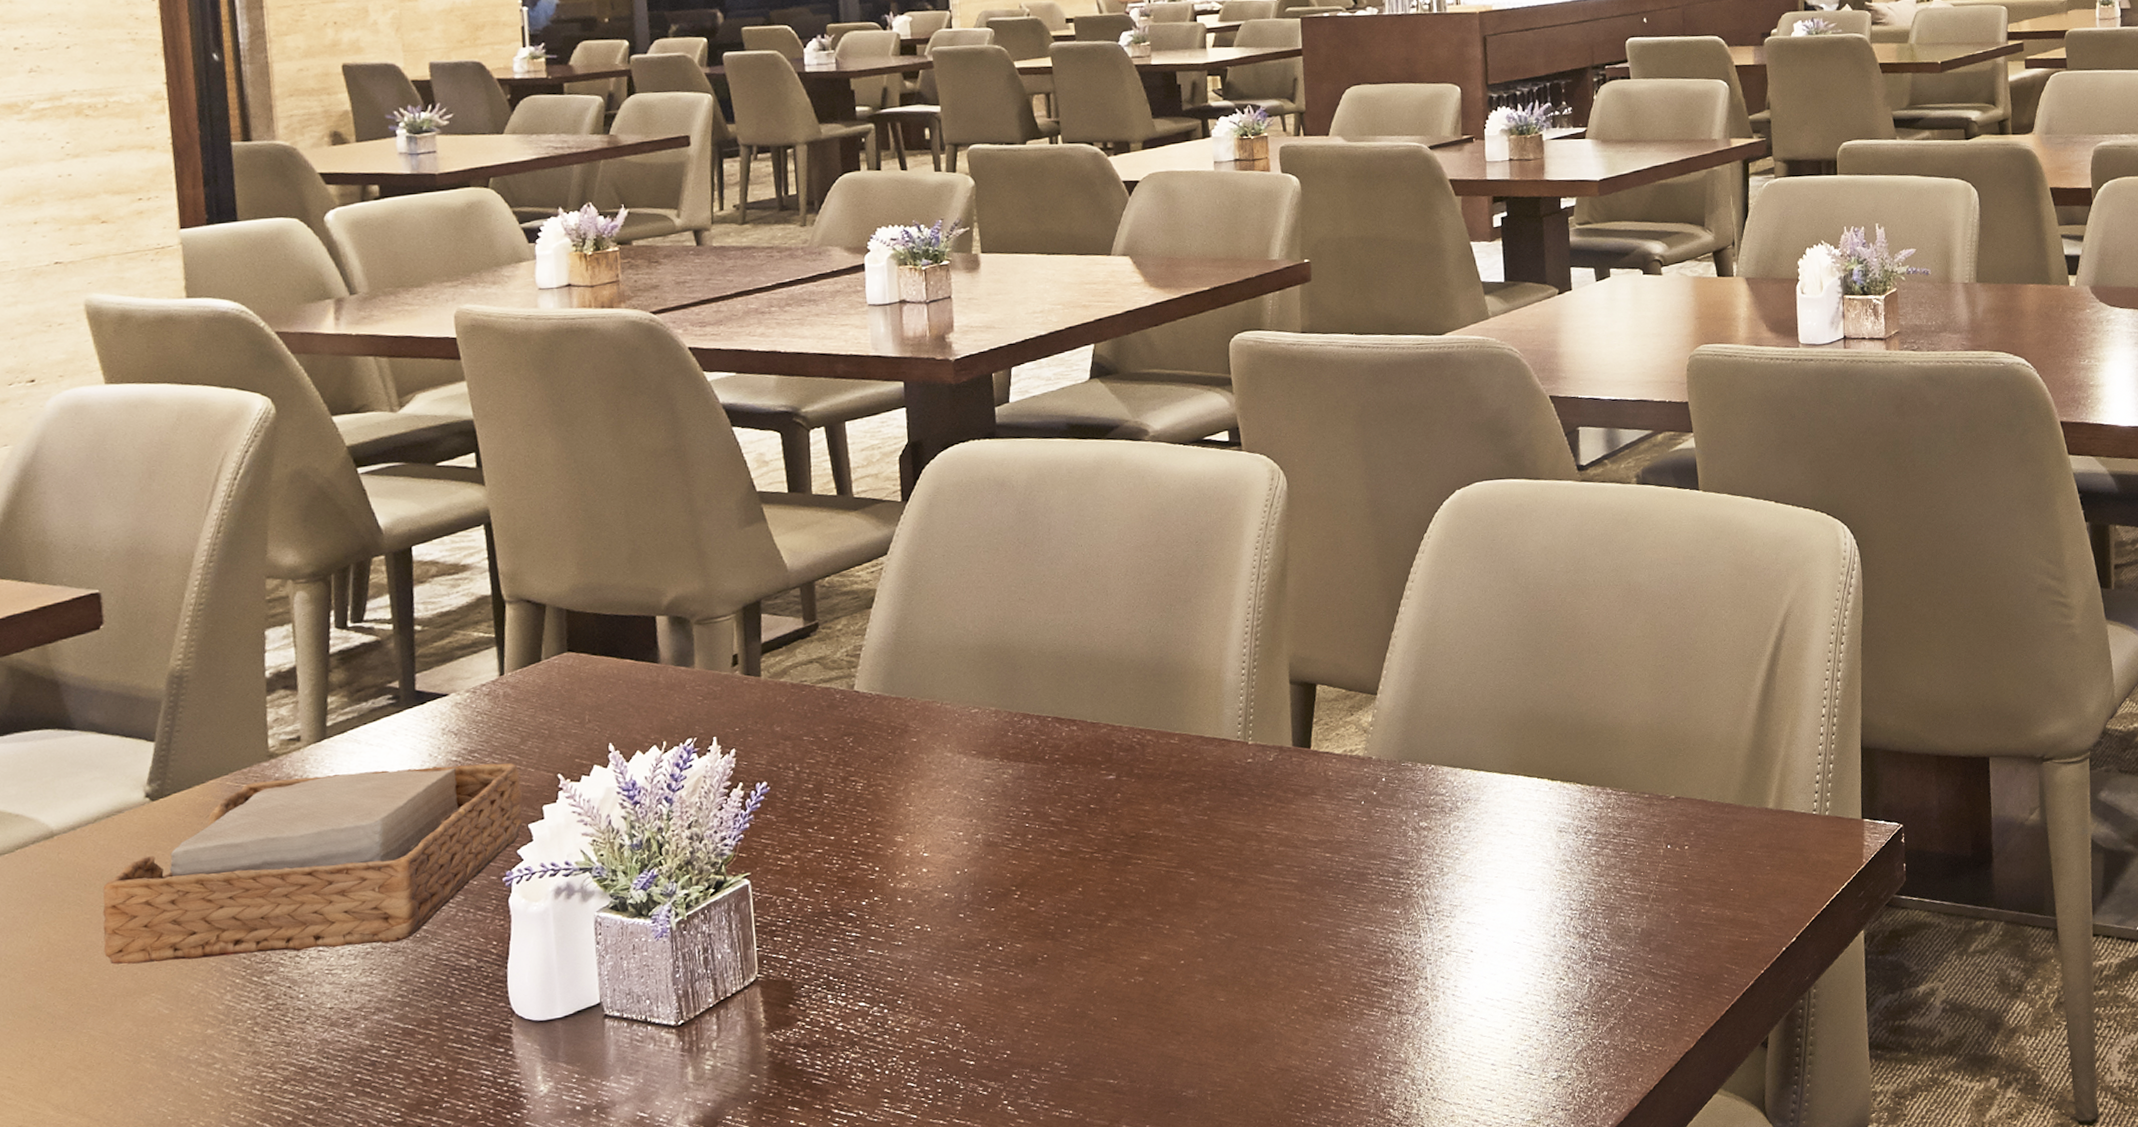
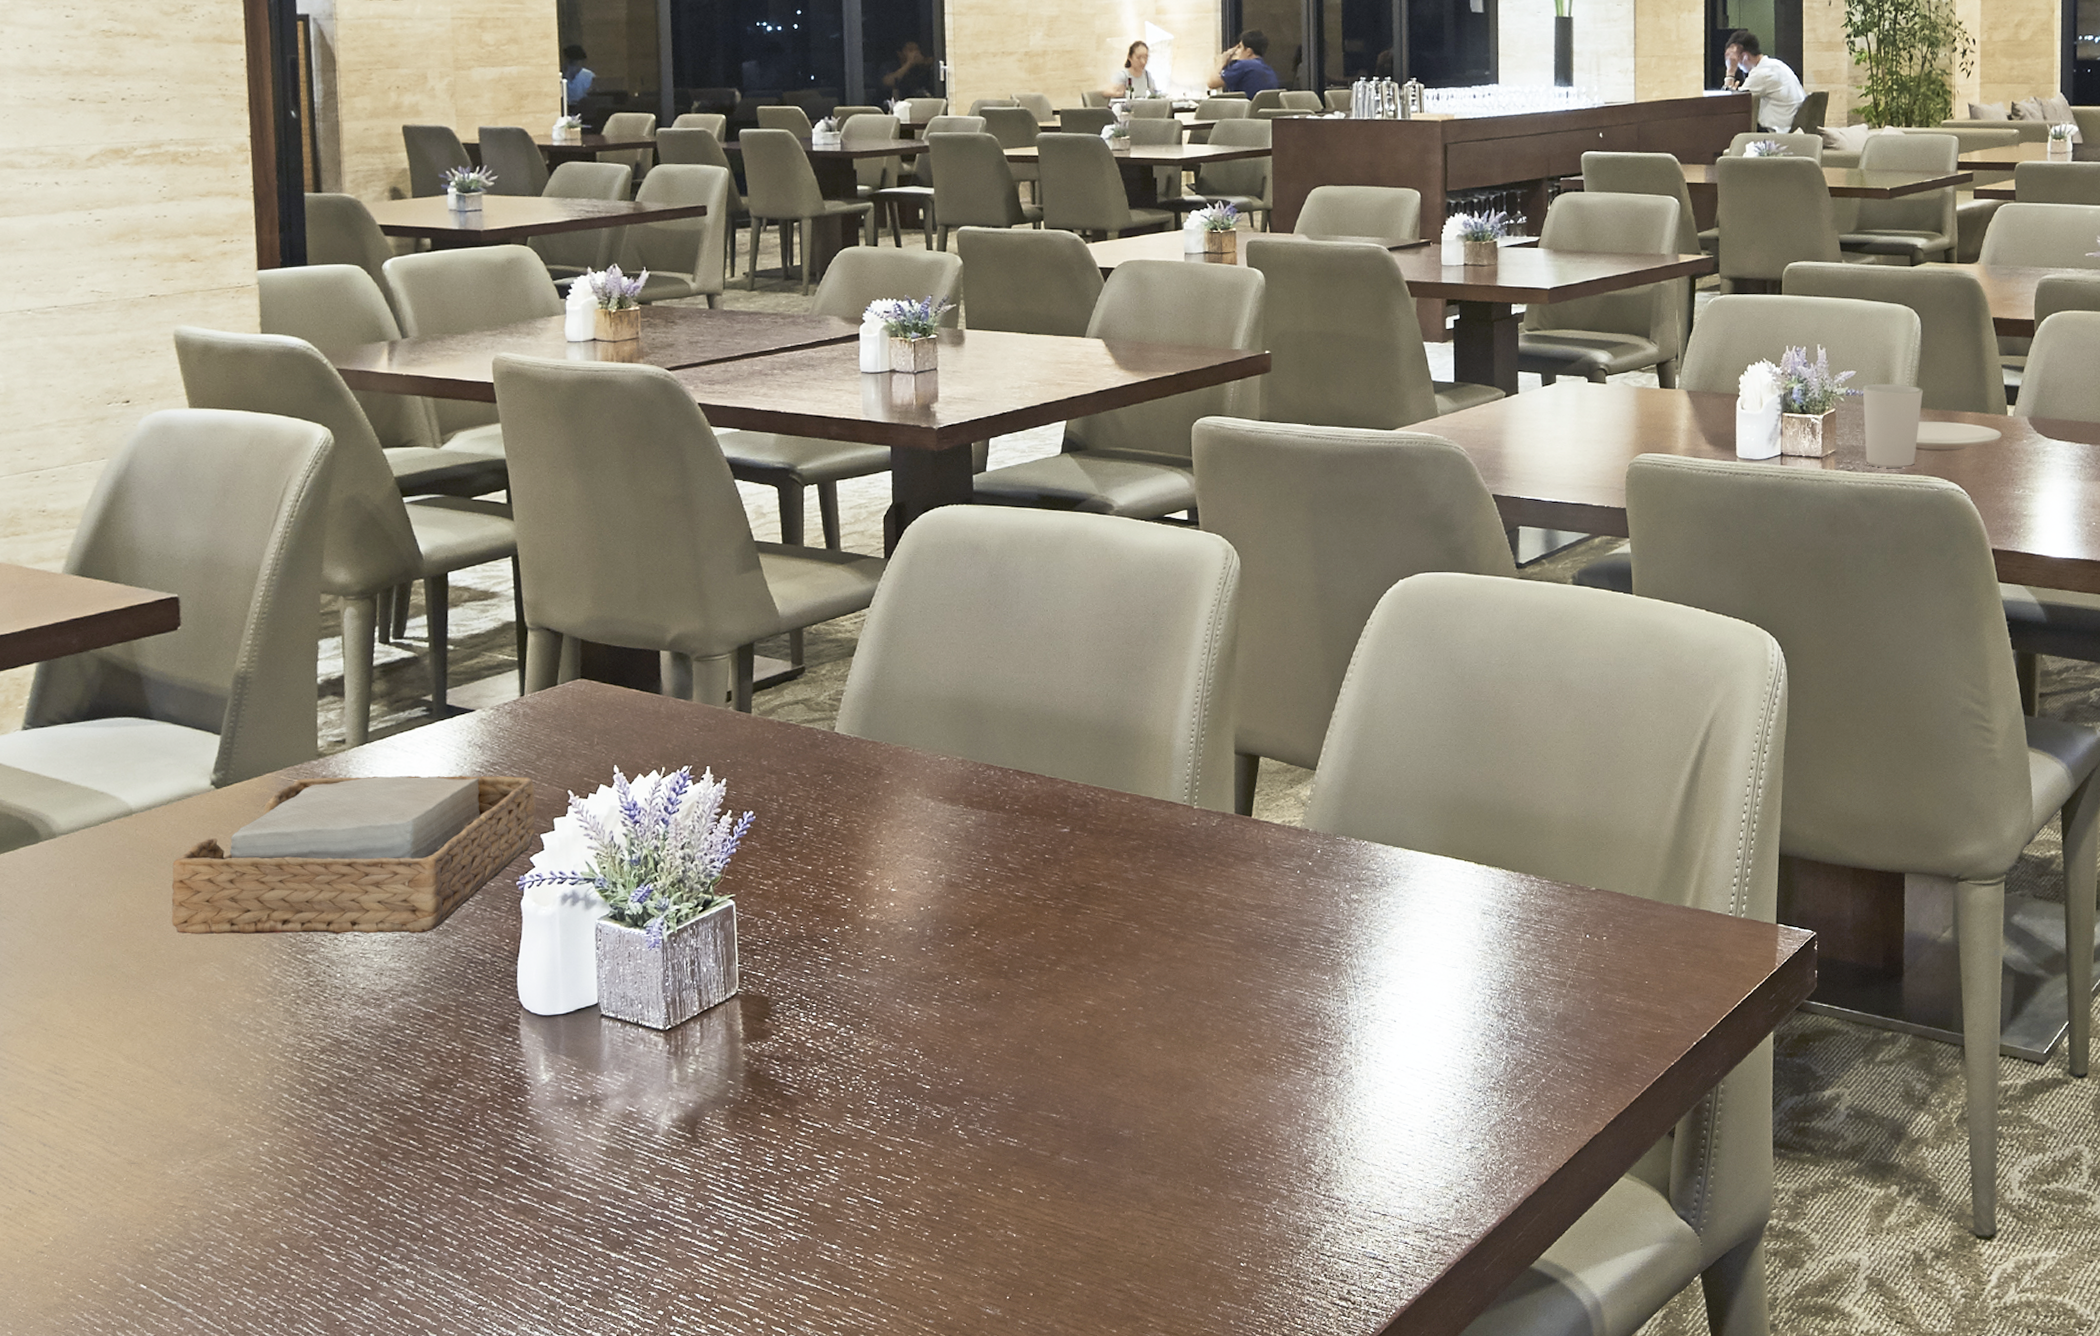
cup: none [1923,259,1984,346] -> present [1862,384,1923,468]
plate: none [1979,295,2065,326] -> present [1915,421,2002,452]

